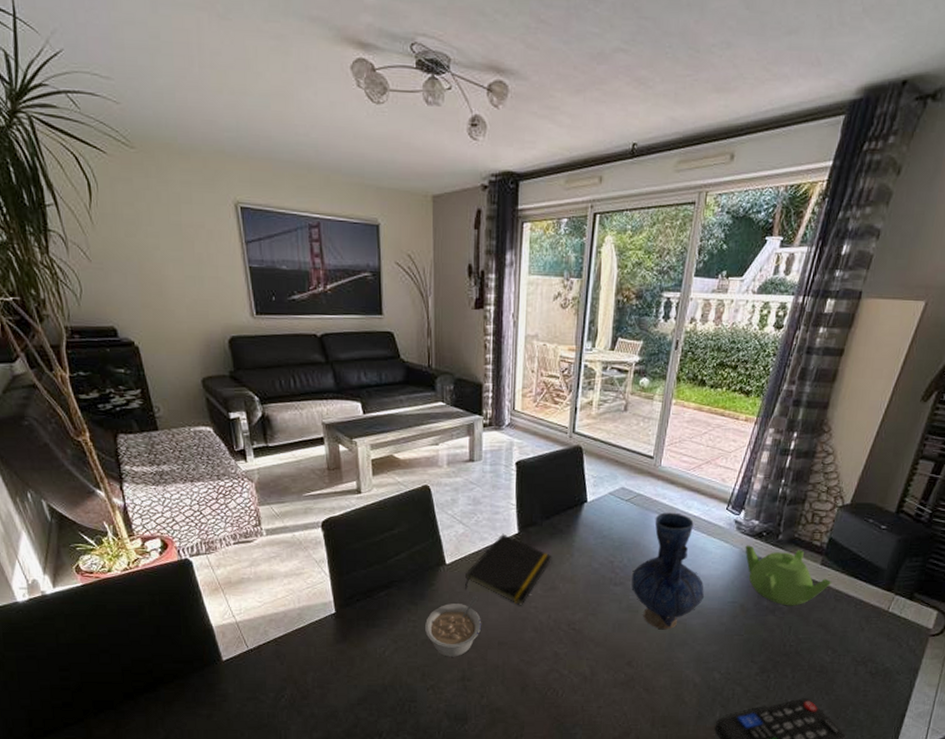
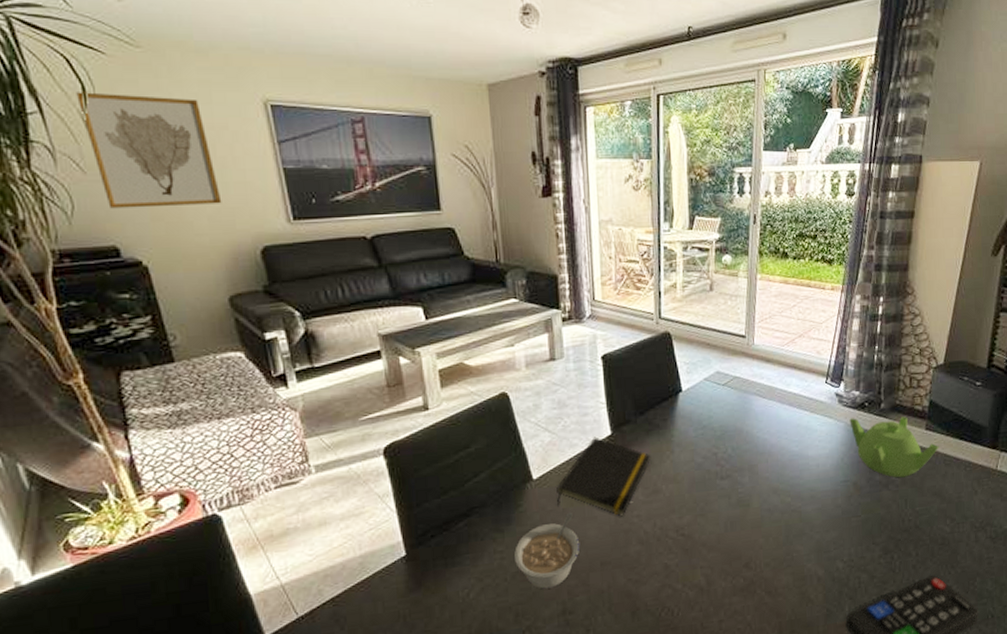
wall art: none [83,187,198,296] -> present [76,92,222,209]
vase: present [631,512,705,630] -> none [738,392,816,522]

